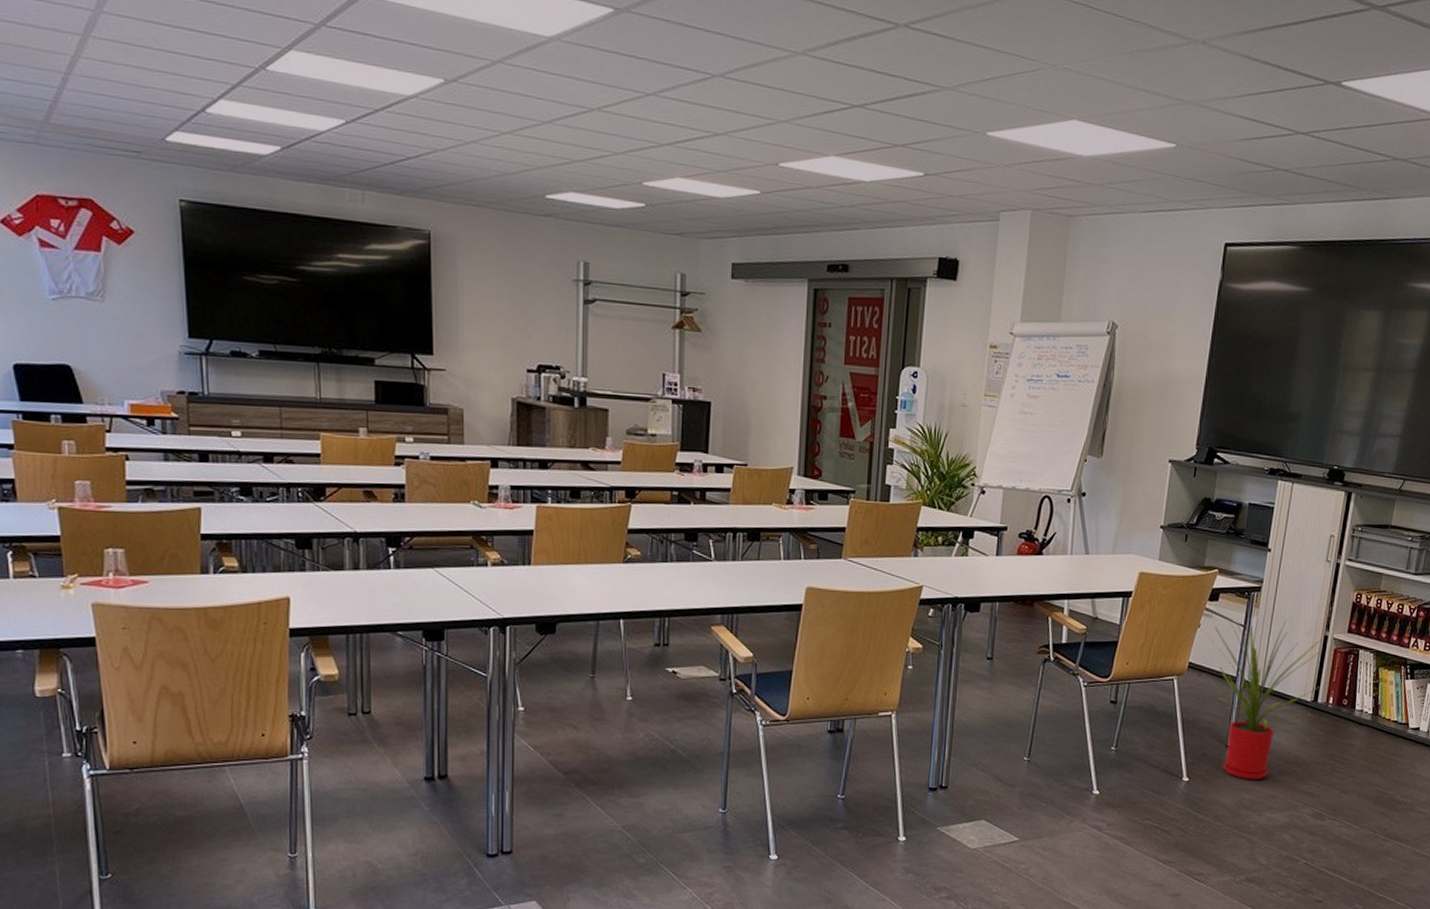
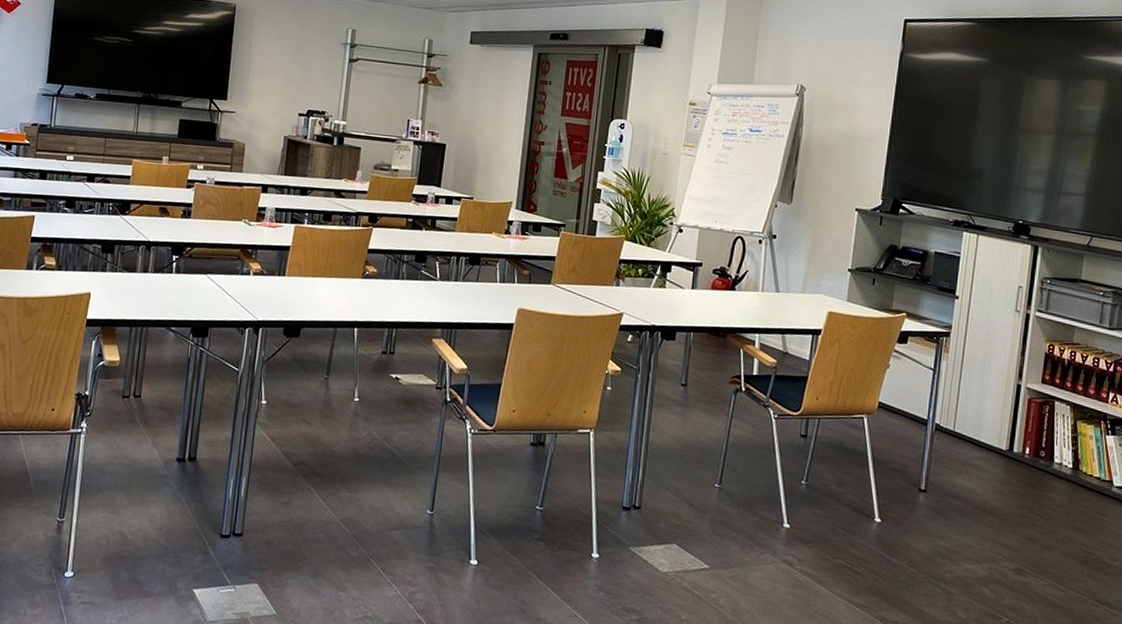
house plant: present [1202,617,1320,780] -> none [893,360,1015,528]

